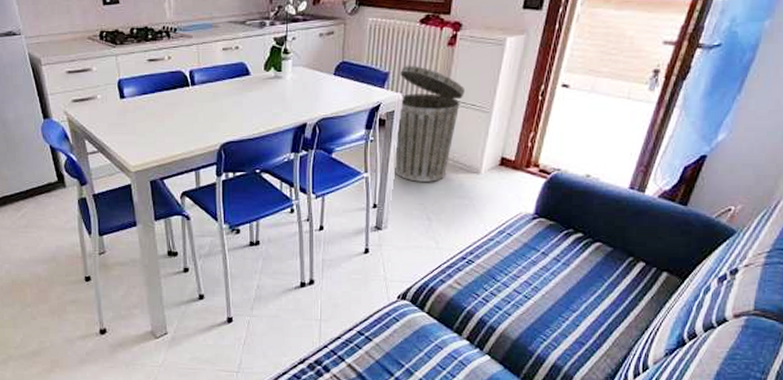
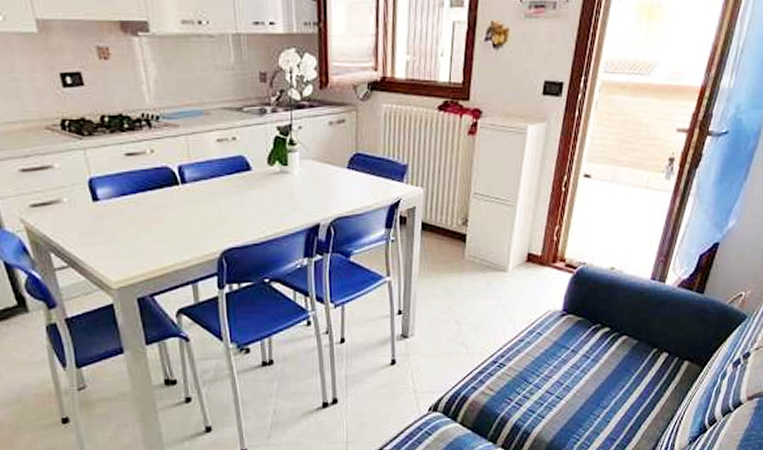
trash can: present [393,65,465,182] -> none [417,156,488,284]

